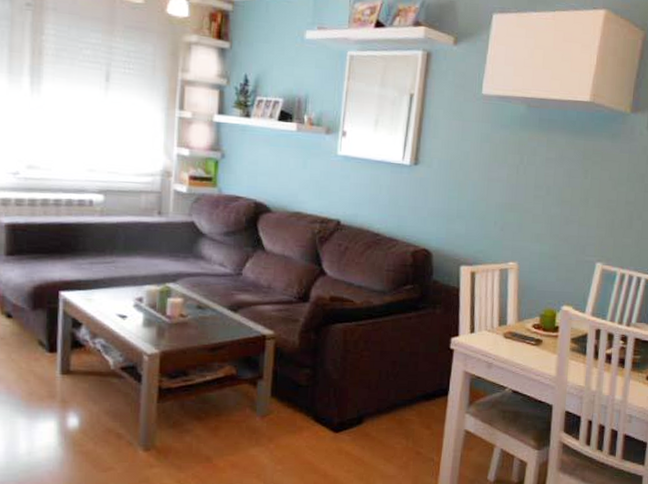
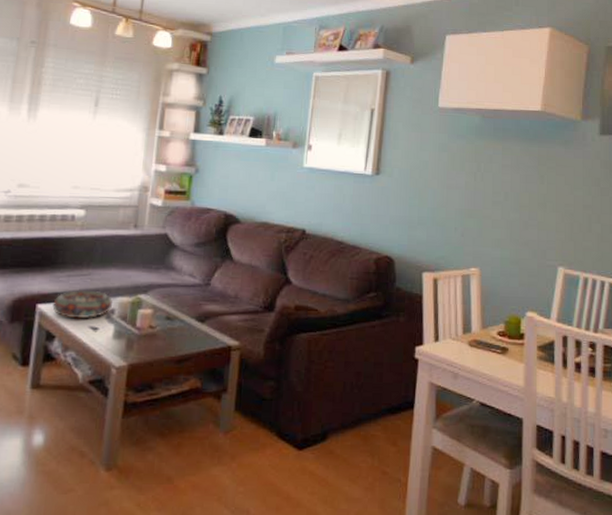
decorative bowl: none [76,277,140,307] -> present [52,290,112,319]

